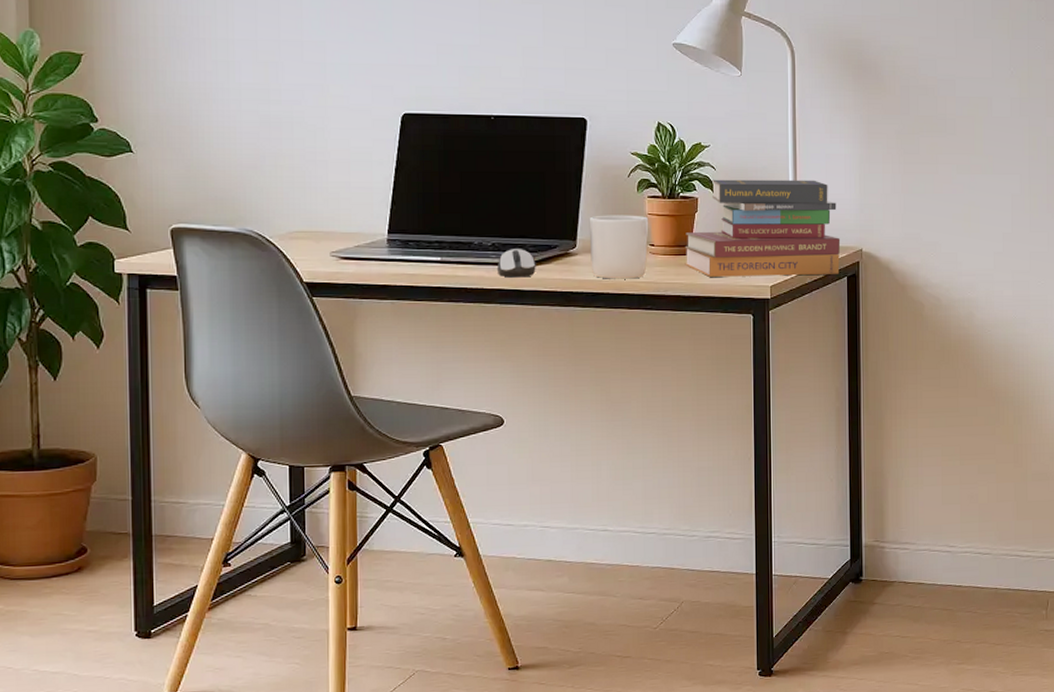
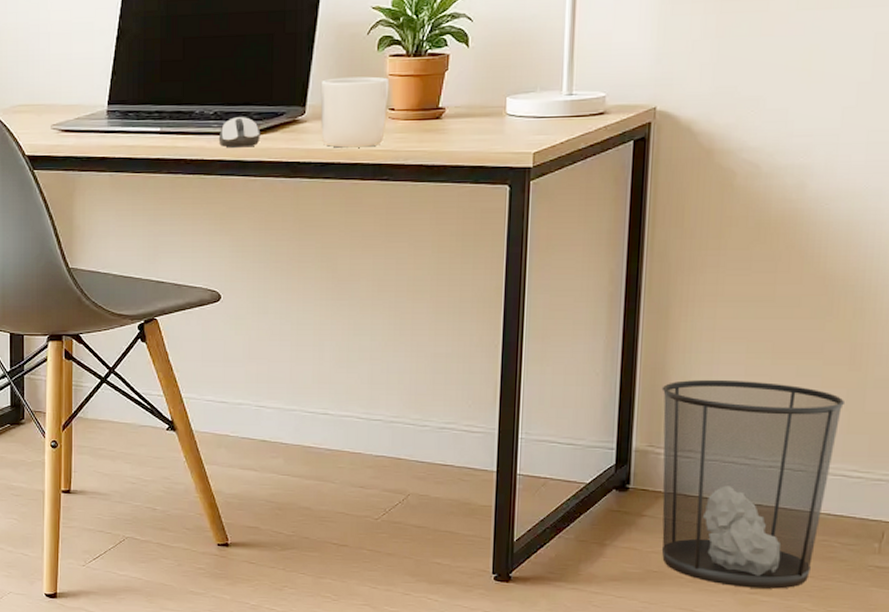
books: present [685,179,841,277] -> none [430,27,628,143]
waste bin: none [881,479,1014,660] -> present [661,379,846,589]

